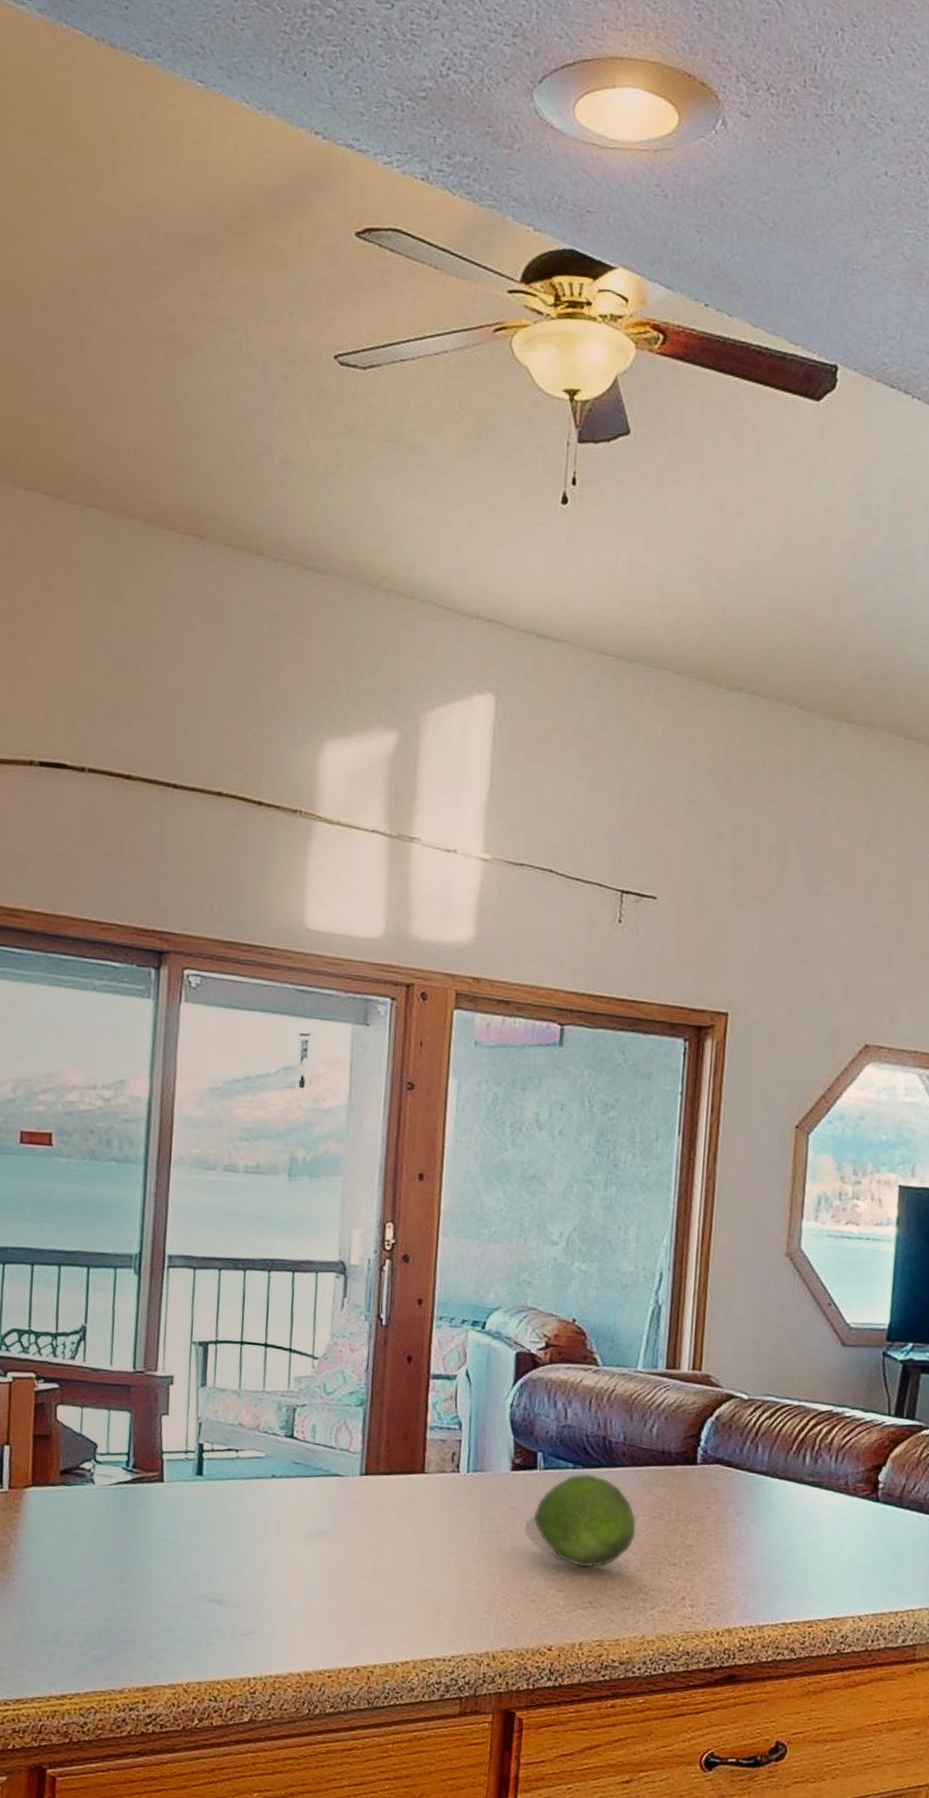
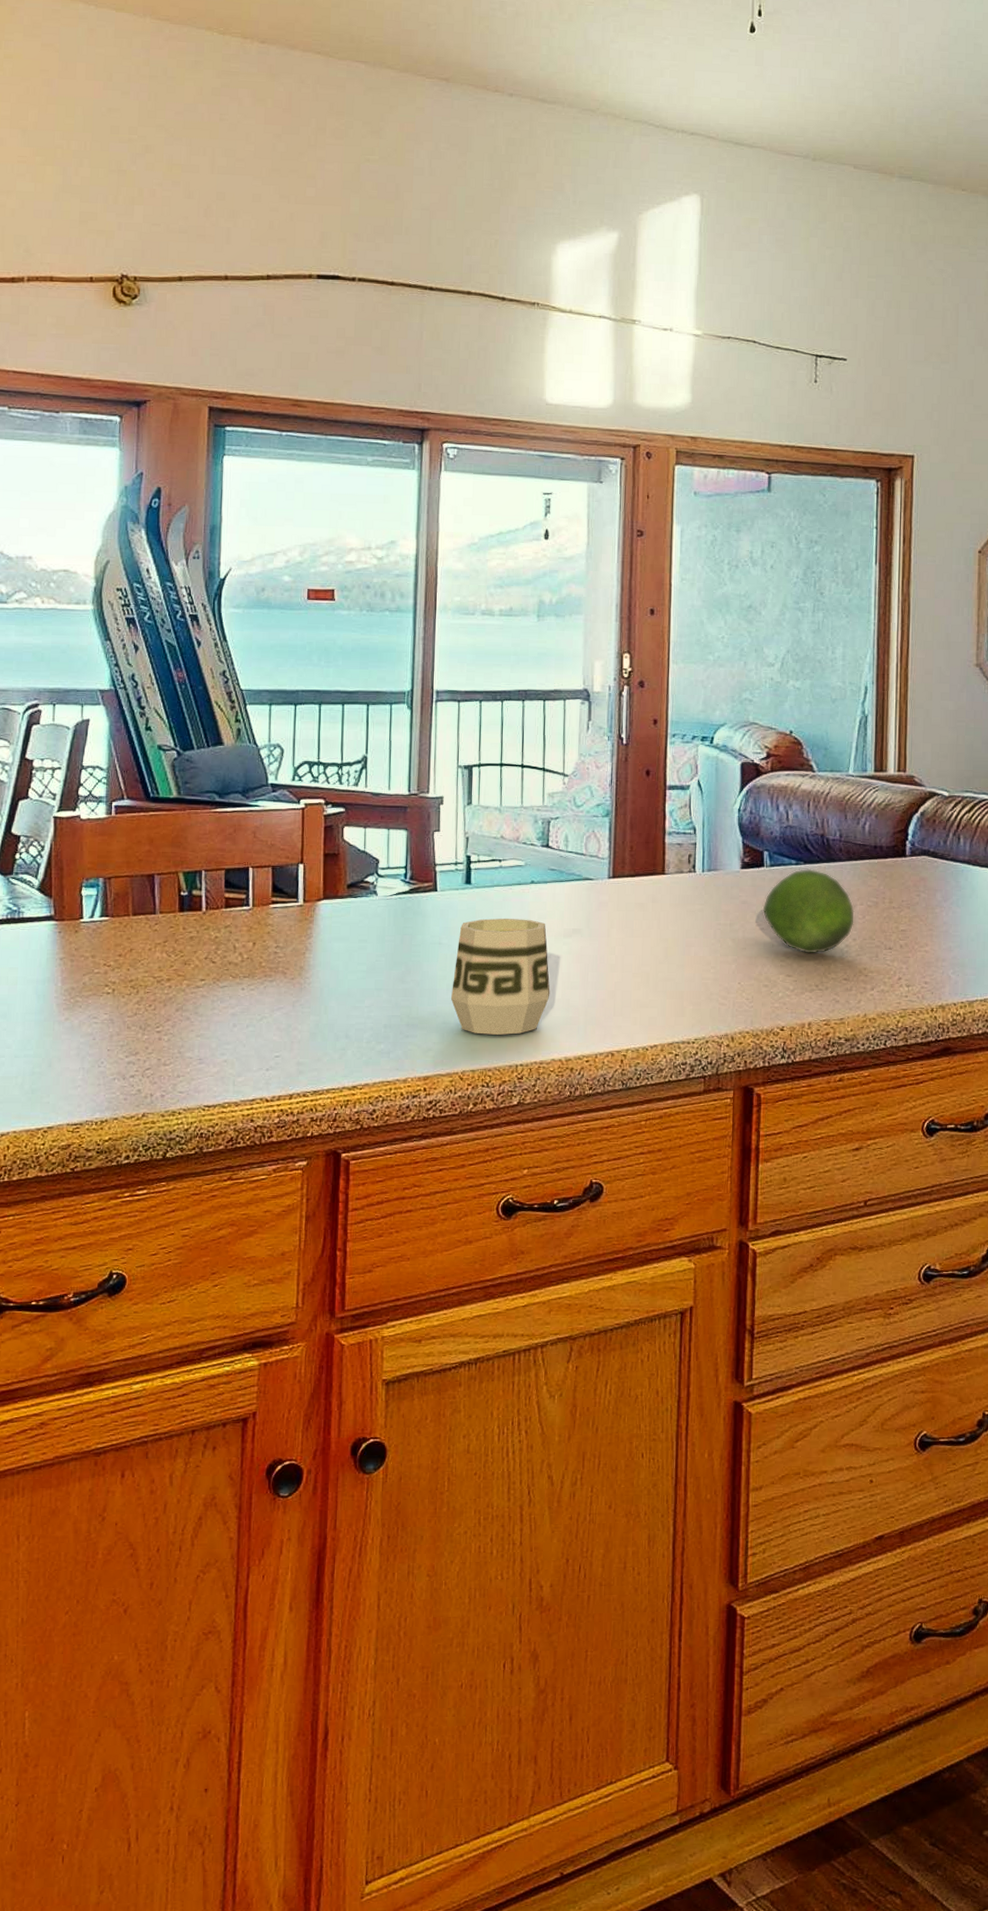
cup: none [177,1515,290,1645] -> present [451,918,550,1035]

